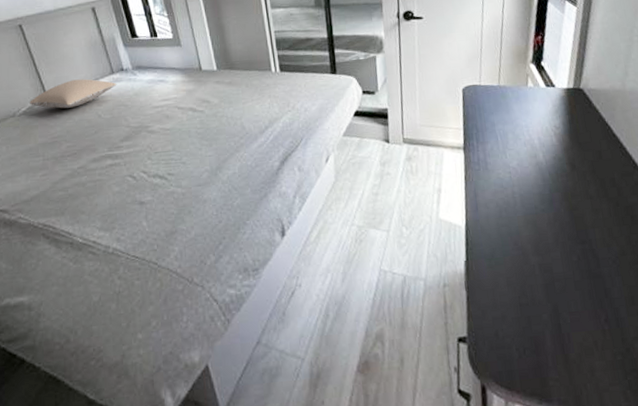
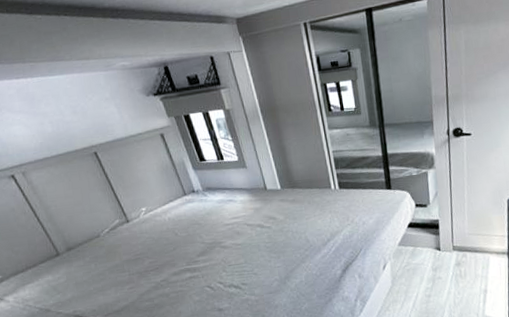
pillow: present [29,79,117,109] -> none [111,201,190,229]

